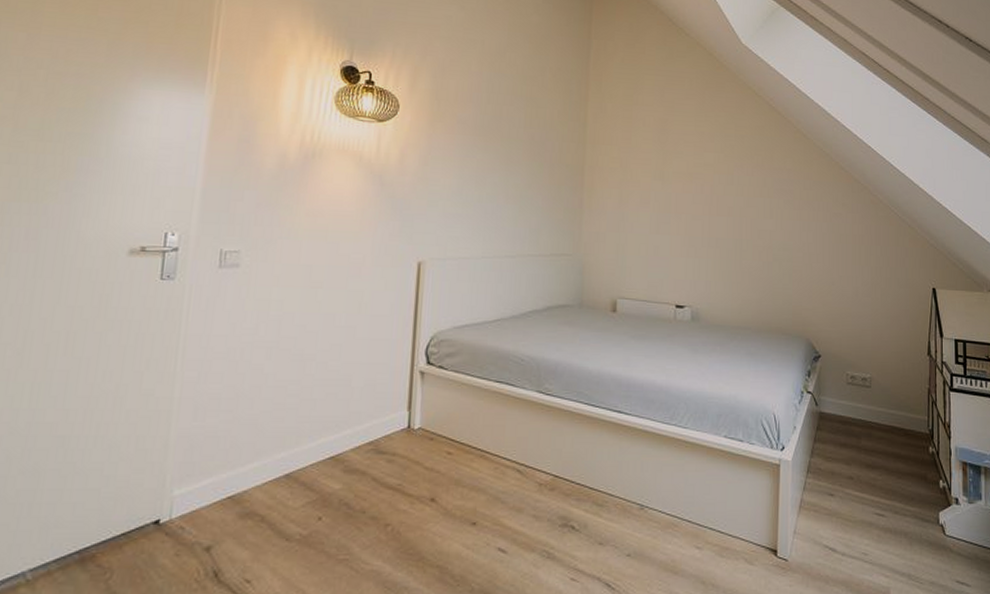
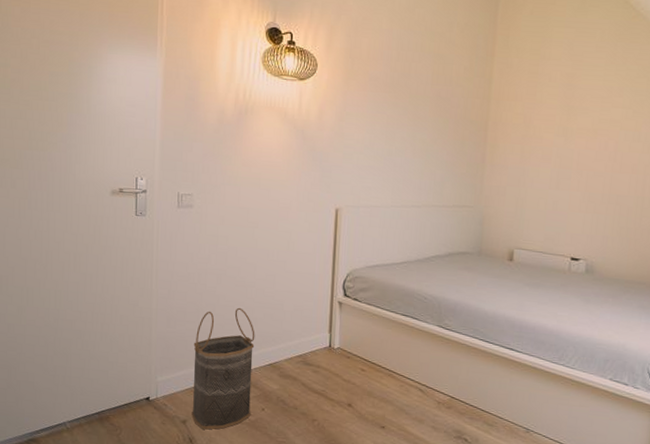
basket: none [219,387,314,556] -> present [191,307,255,430]

